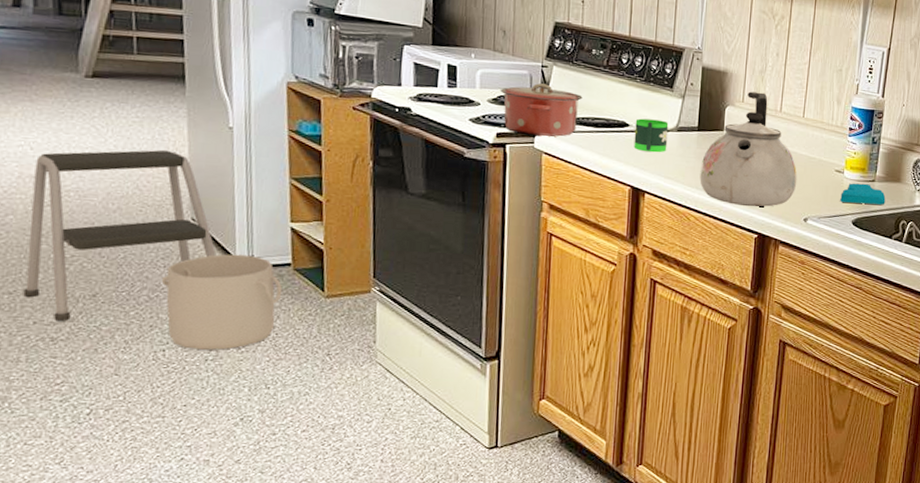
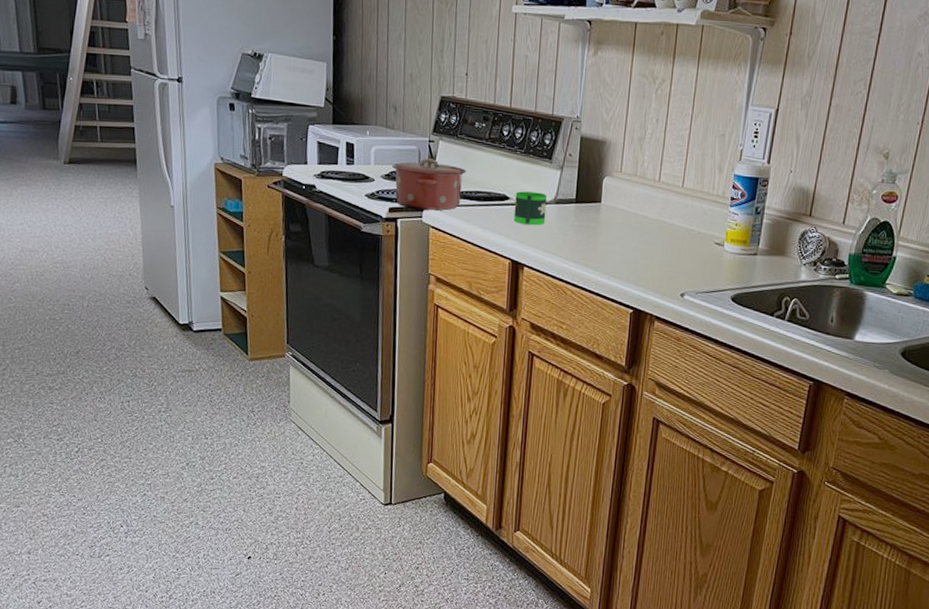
step stool: present [23,150,217,321] -> none [28,226,165,373]
bucket: present [161,254,283,350] -> none [124,319,216,403]
kettle: present [699,91,798,207] -> none [576,161,675,282]
sponge: present [840,183,886,205] -> none [719,256,768,280]

